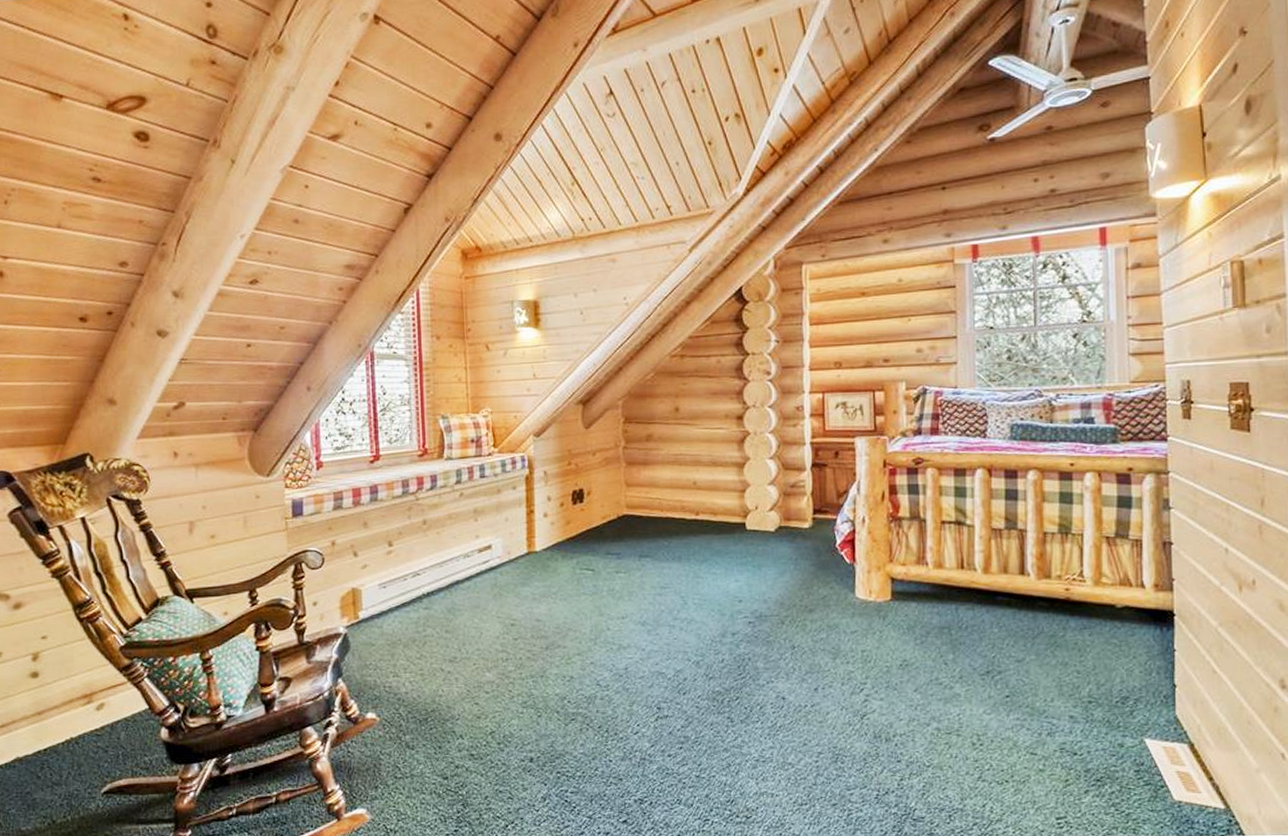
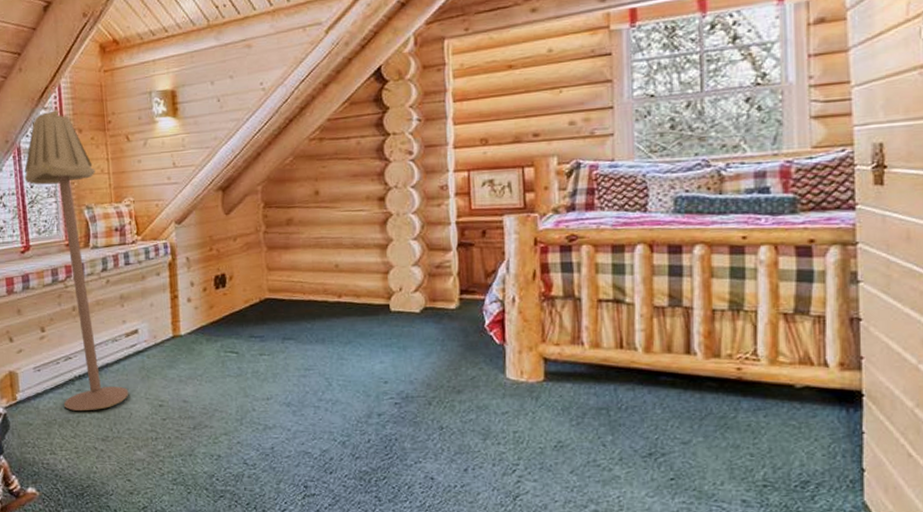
floor lamp: none [376,314,480,630] -> present [24,109,129,411]

